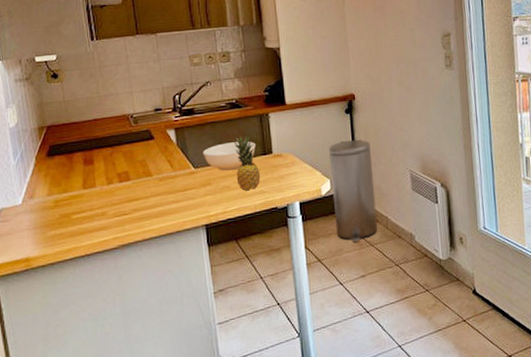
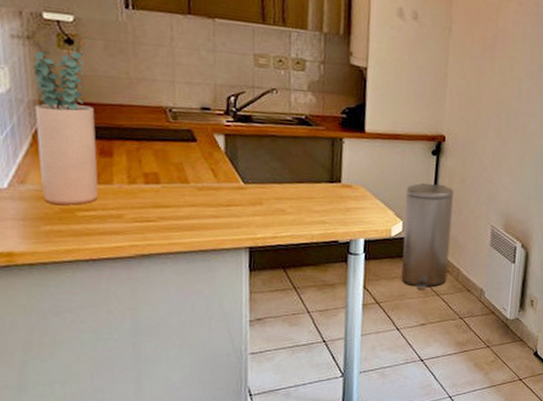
vase: none [31,71,87,212] -> present [32,37,99,205]
bowl: present [202,141,256,171] -> none [256,161,322,193]
fruit: present [233,136,261,191] -> none [294,158,324,218]

